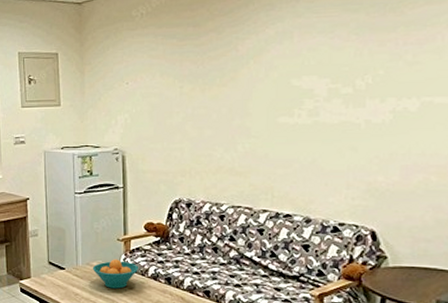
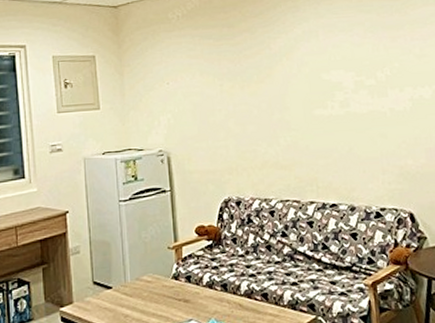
fruit bowl: present [92,259,139,289] -> none [142,270,193,304]

